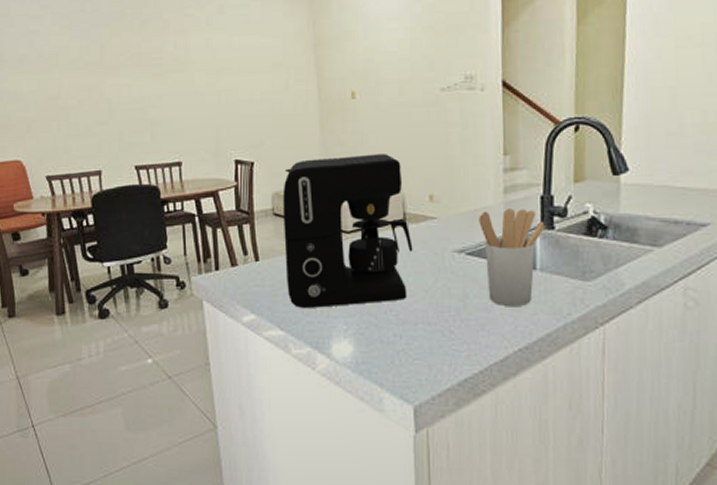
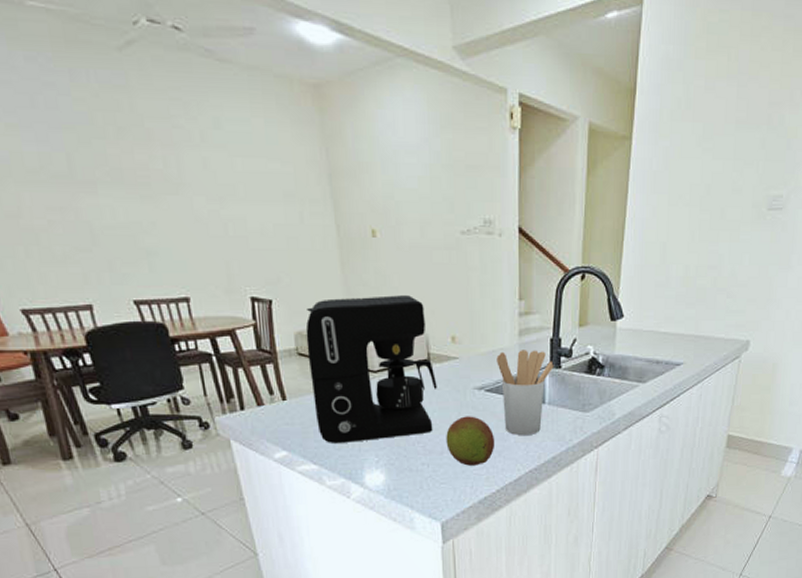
fruit: none [421,282,478,340] -> present [446,416,495,466]

